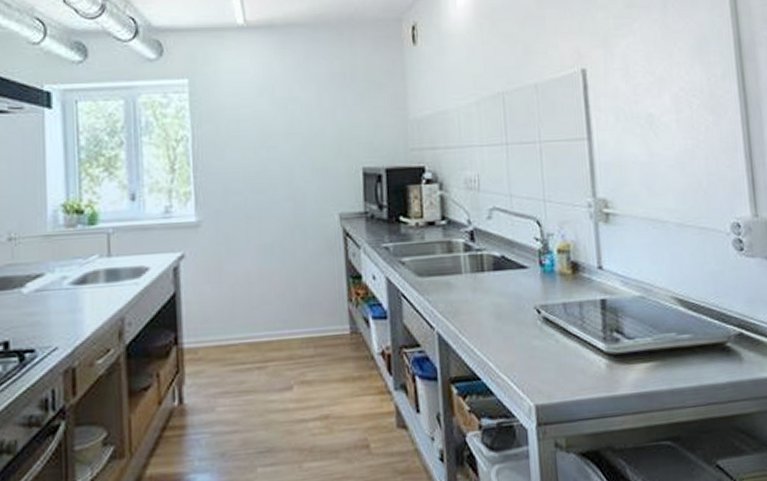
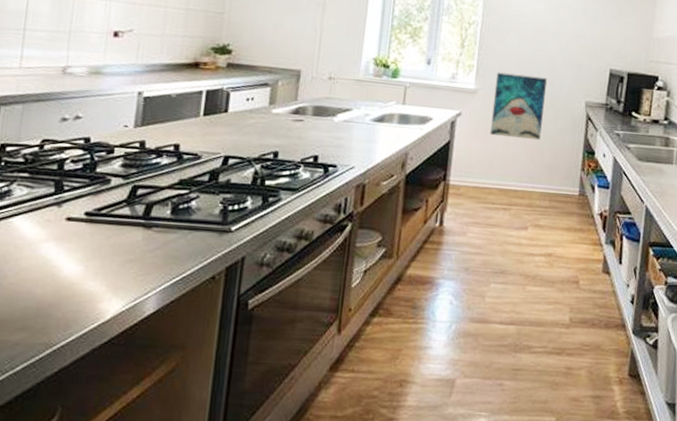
wall art: none [221,192,290,276] -> present [489,72,547,141]

